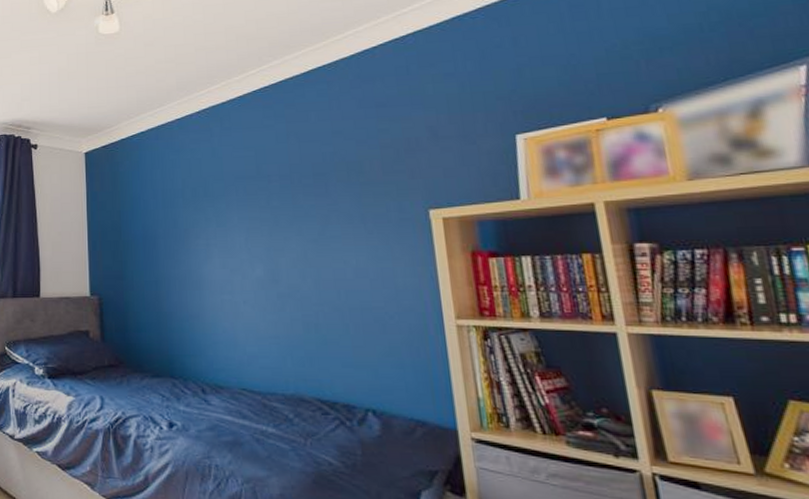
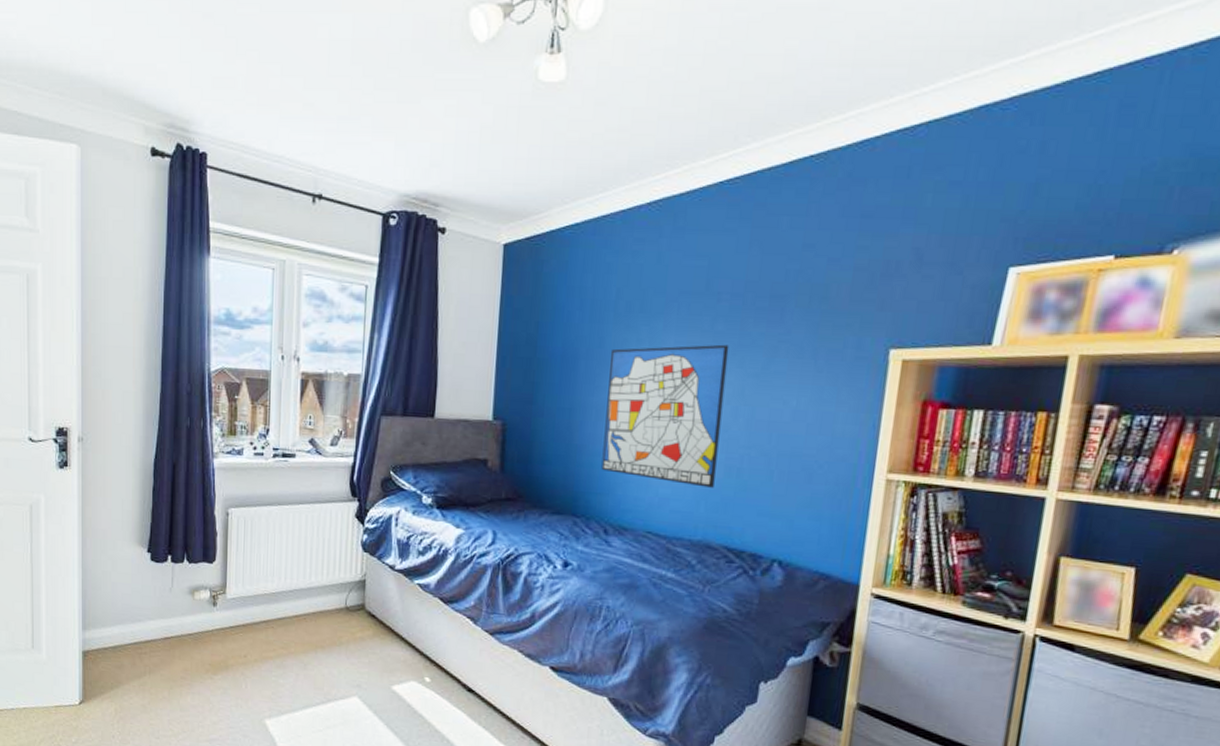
wall art: none [185,217,296,344] -> present [601,344,729,488]

